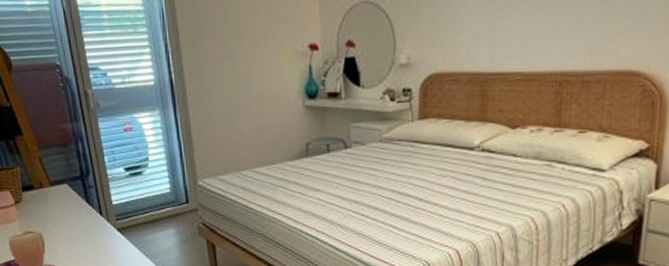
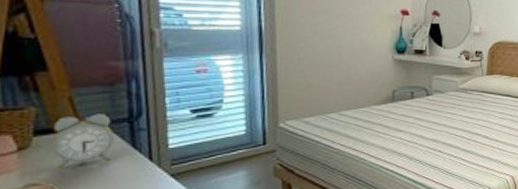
alarm clock: none [33,172,74,221] -> present [51,114,114,170]

